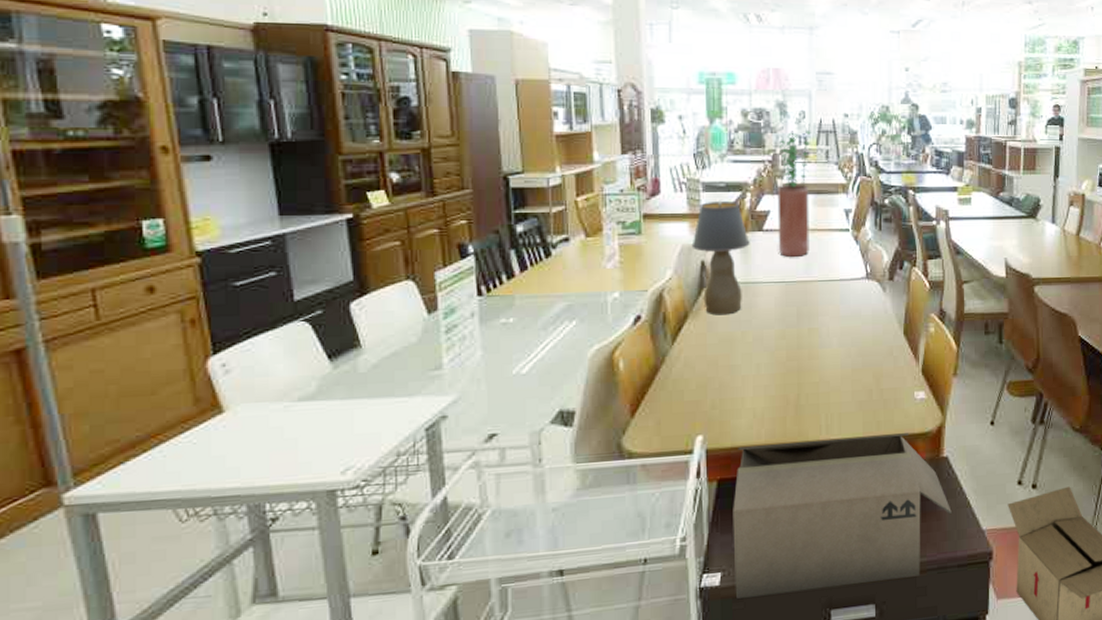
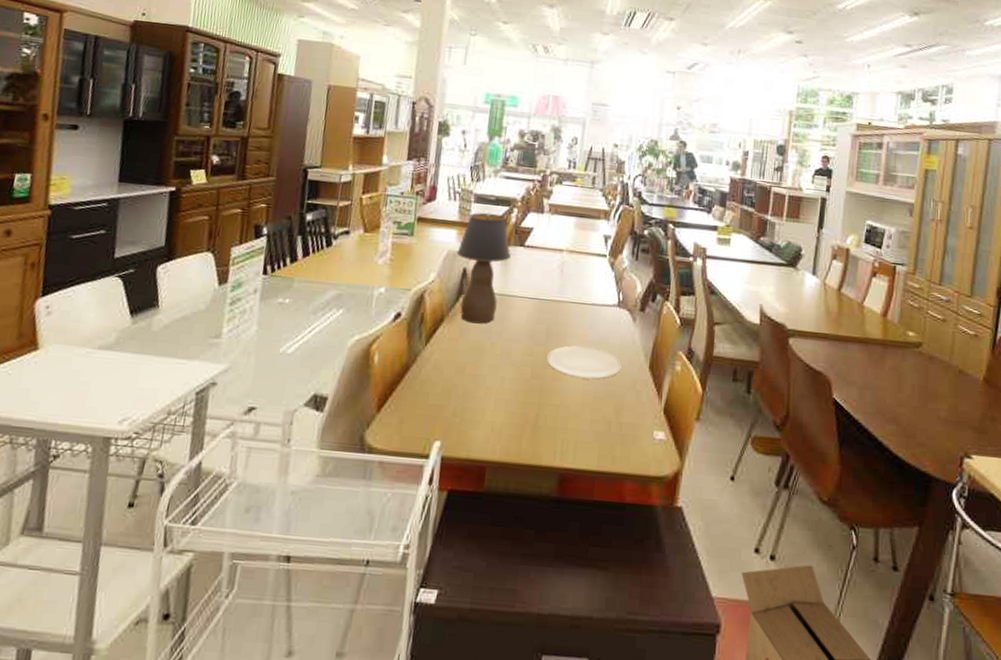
cardboard box: present [733,433,952,599] -> none [449,460,681,636]
vase: present [777,124,811,257] -> none [536,150,582,276]
plate: none [801,321,876,354] -> present [547,345,621,380]

